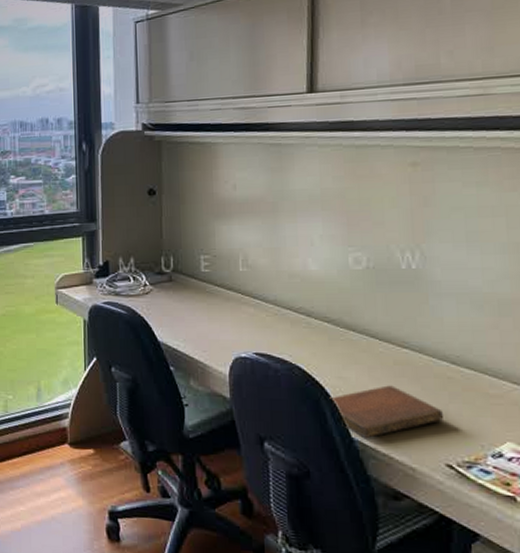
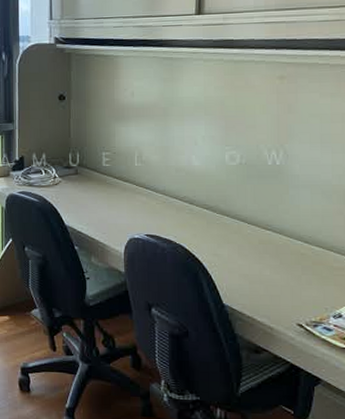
notebook: present [329,385,445,439] -> none [206,260,298,305]

